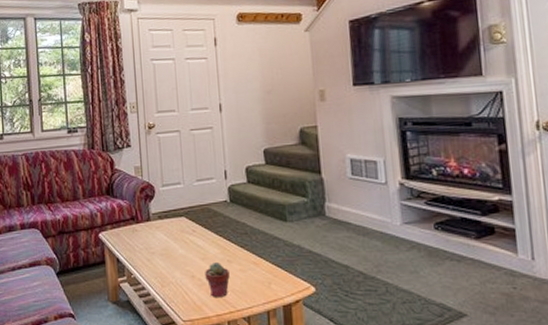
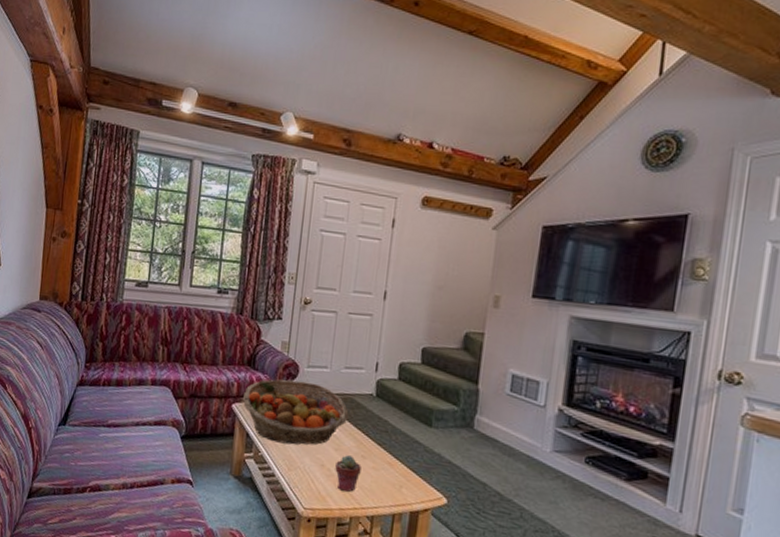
fruit basket: none [108,200,209,262] -> present [243,379,349,445]

